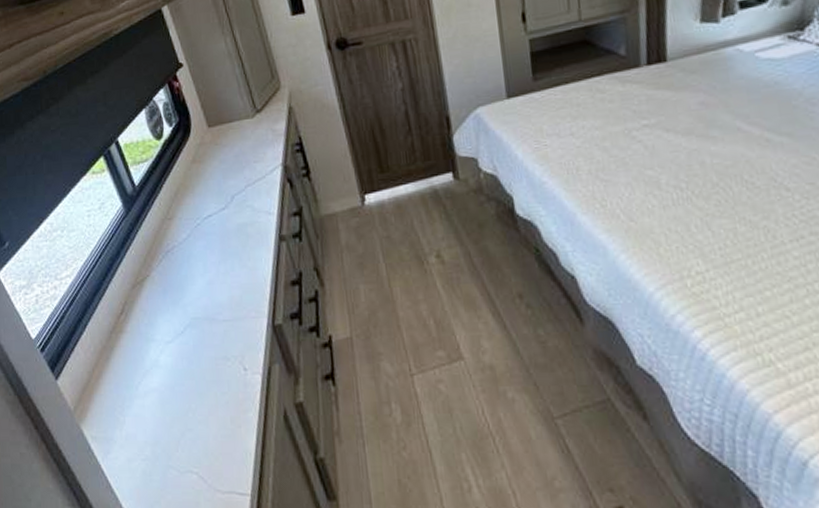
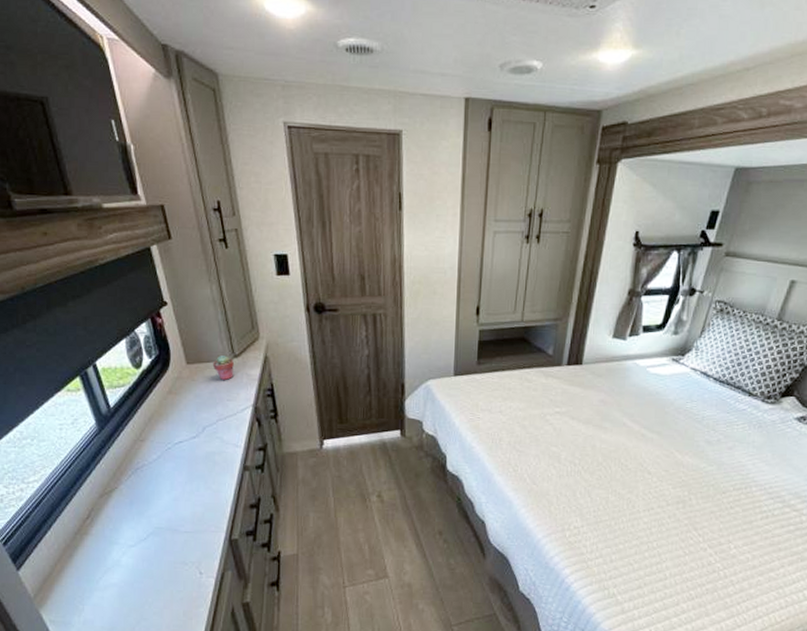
potted succulent: none [234,112,258,141] -> present [212,355,235,381]

